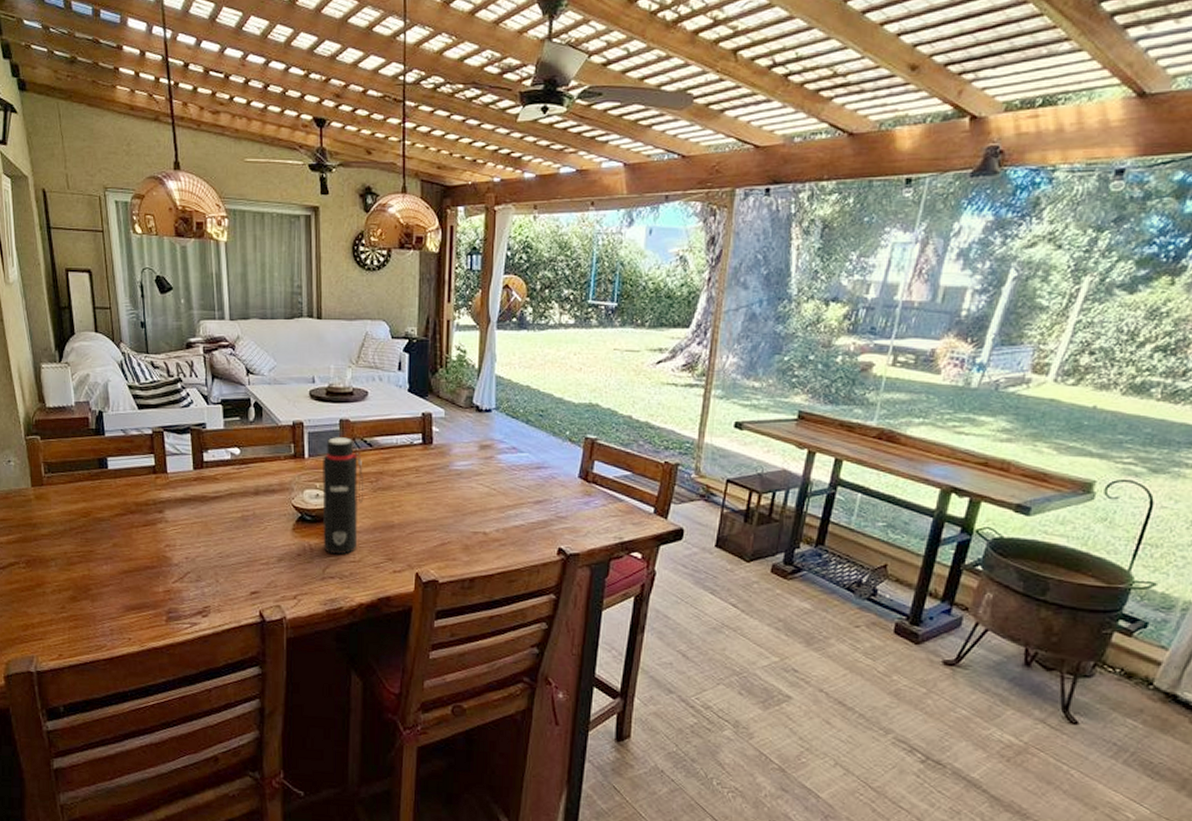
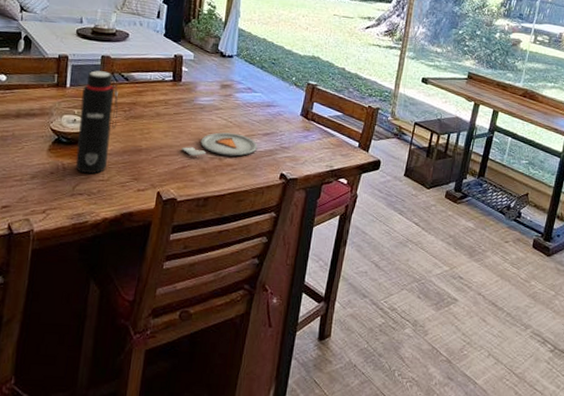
dinner plate: none [439,502,529,531] -> present [182,132,258,156]

